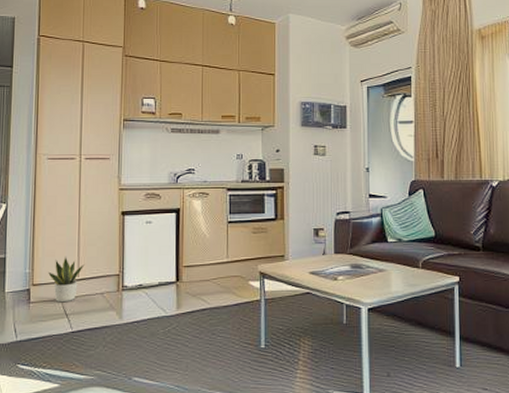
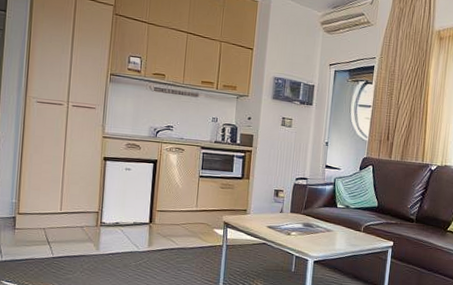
potted plant: present [48,257,85,303] -> none [33,192,67,232]

